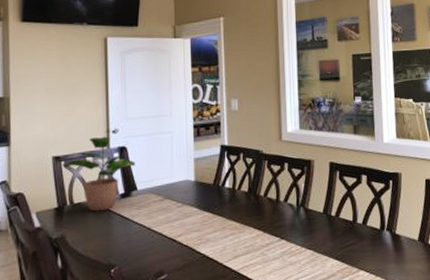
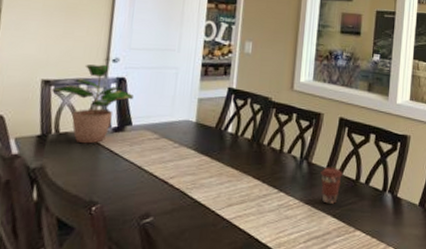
coffee cup: none [318,211,339,247] -> present [321,167,342,204]

